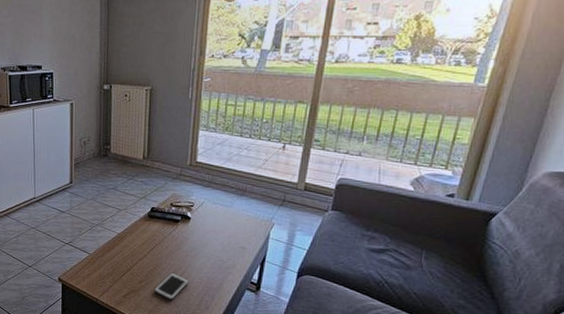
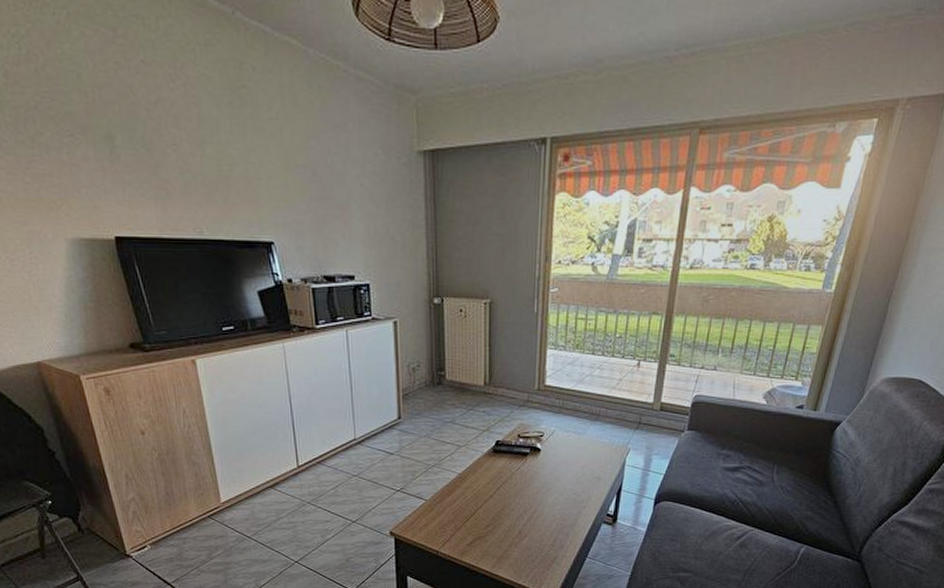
cell phone: present [154,272,190,301] -> none [503,512,542,544]

